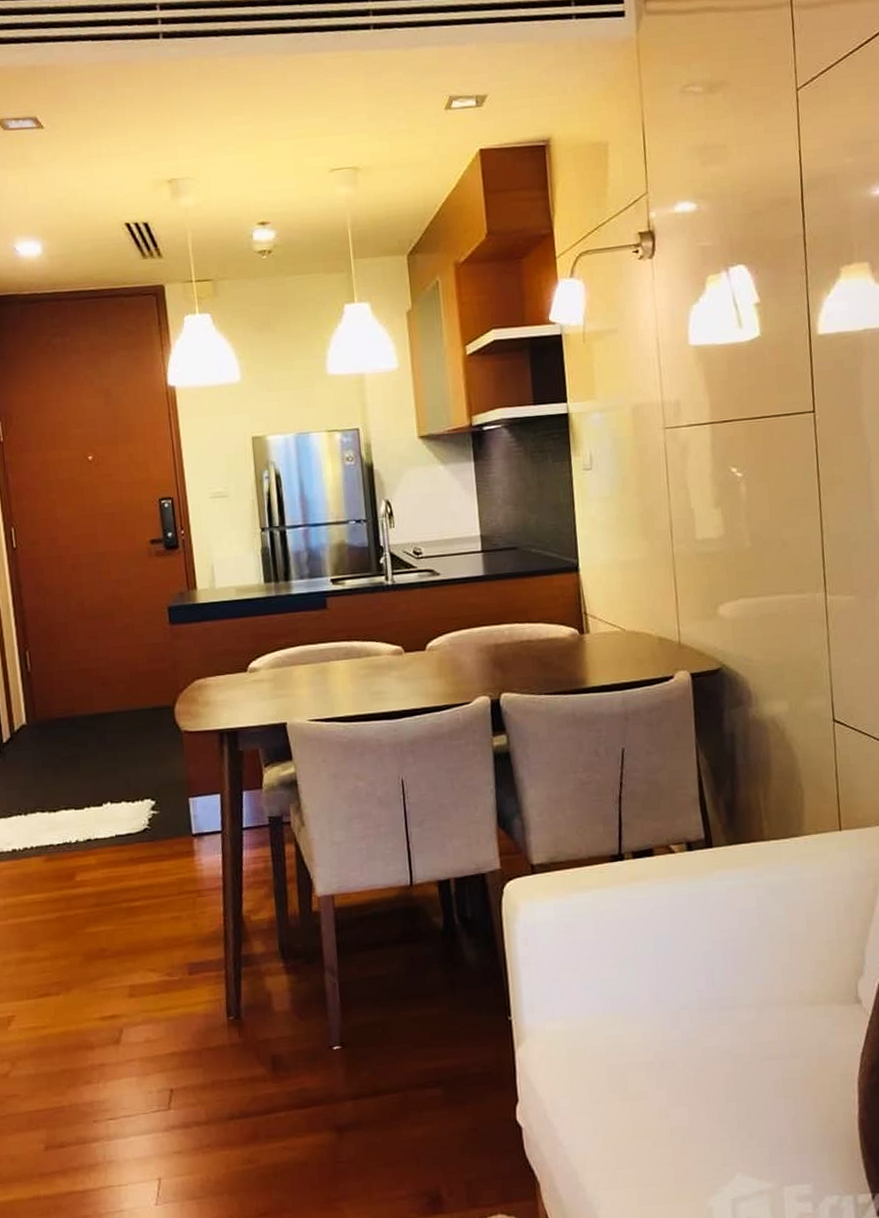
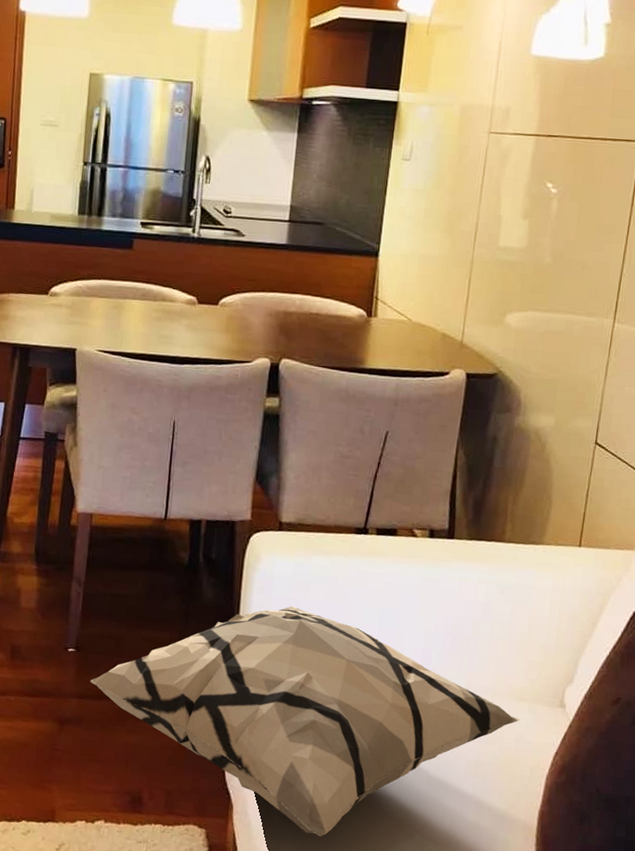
decorative pillow: none [362,952,819,1198] -> present [90,606,521,837]

